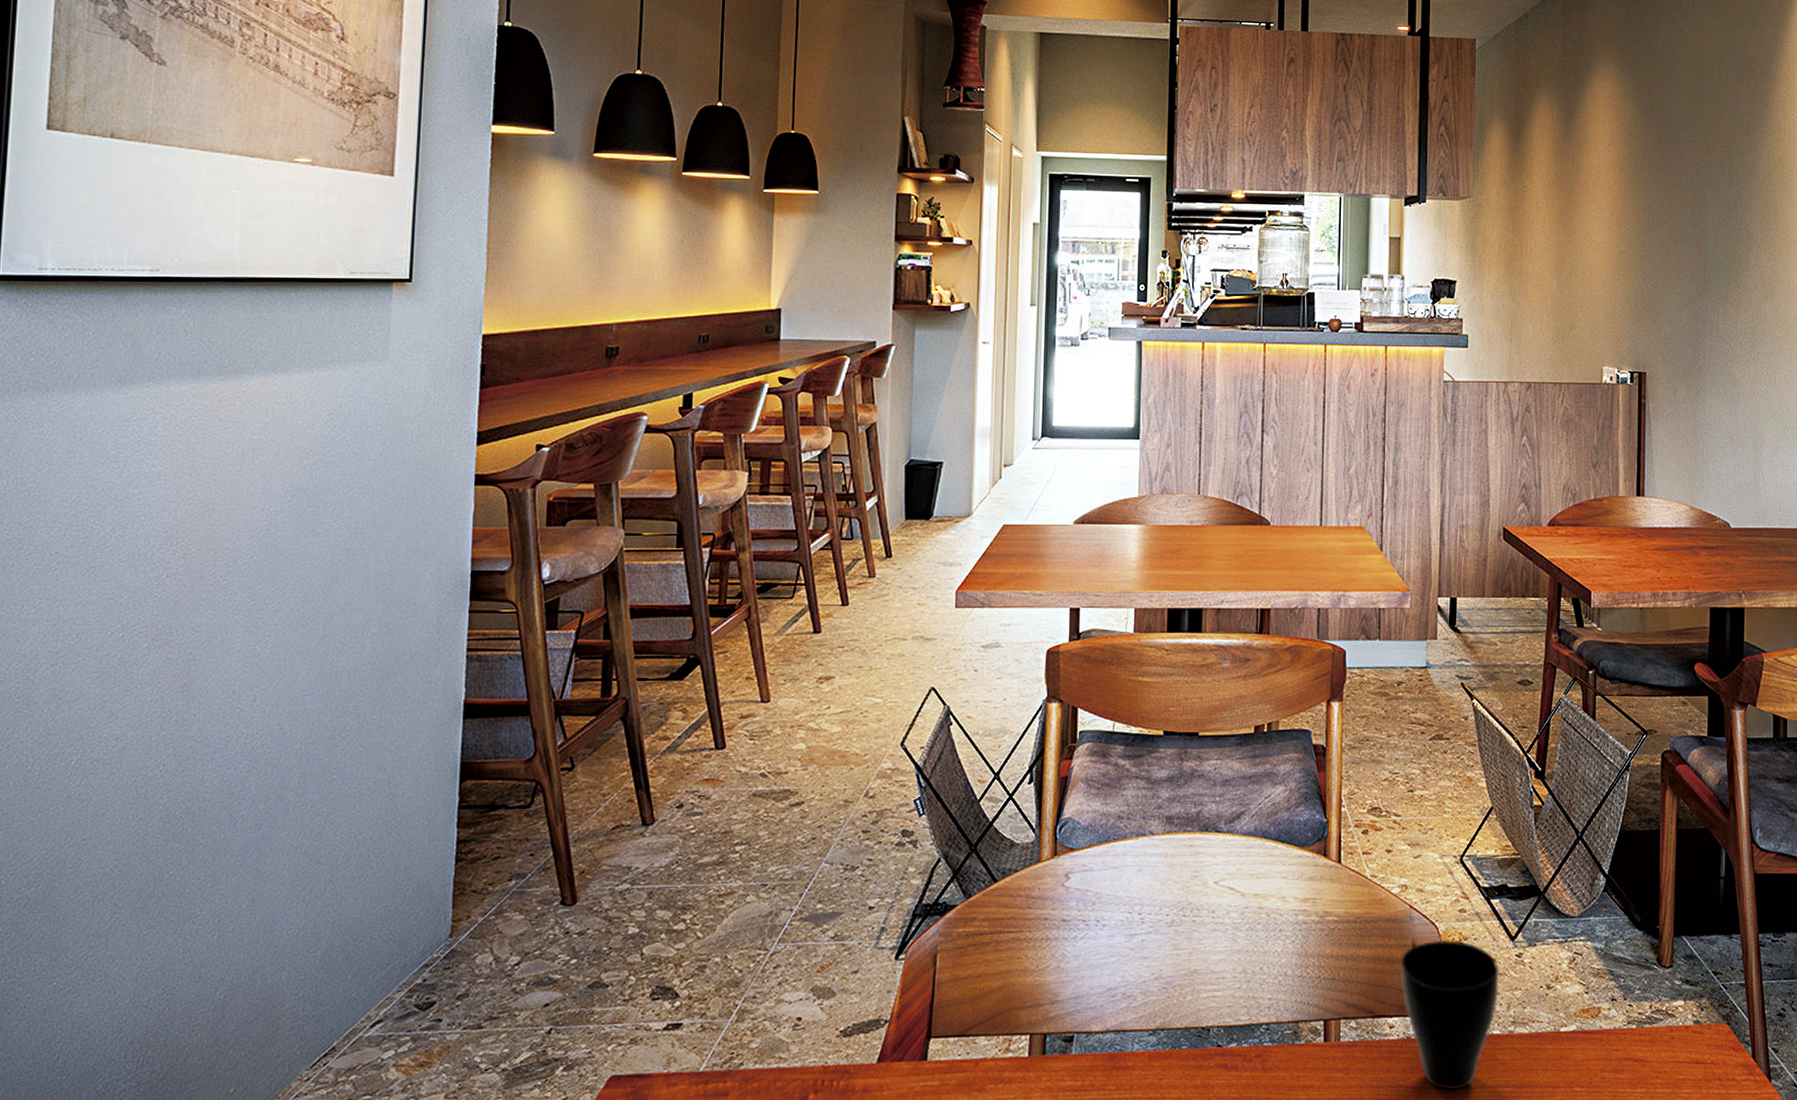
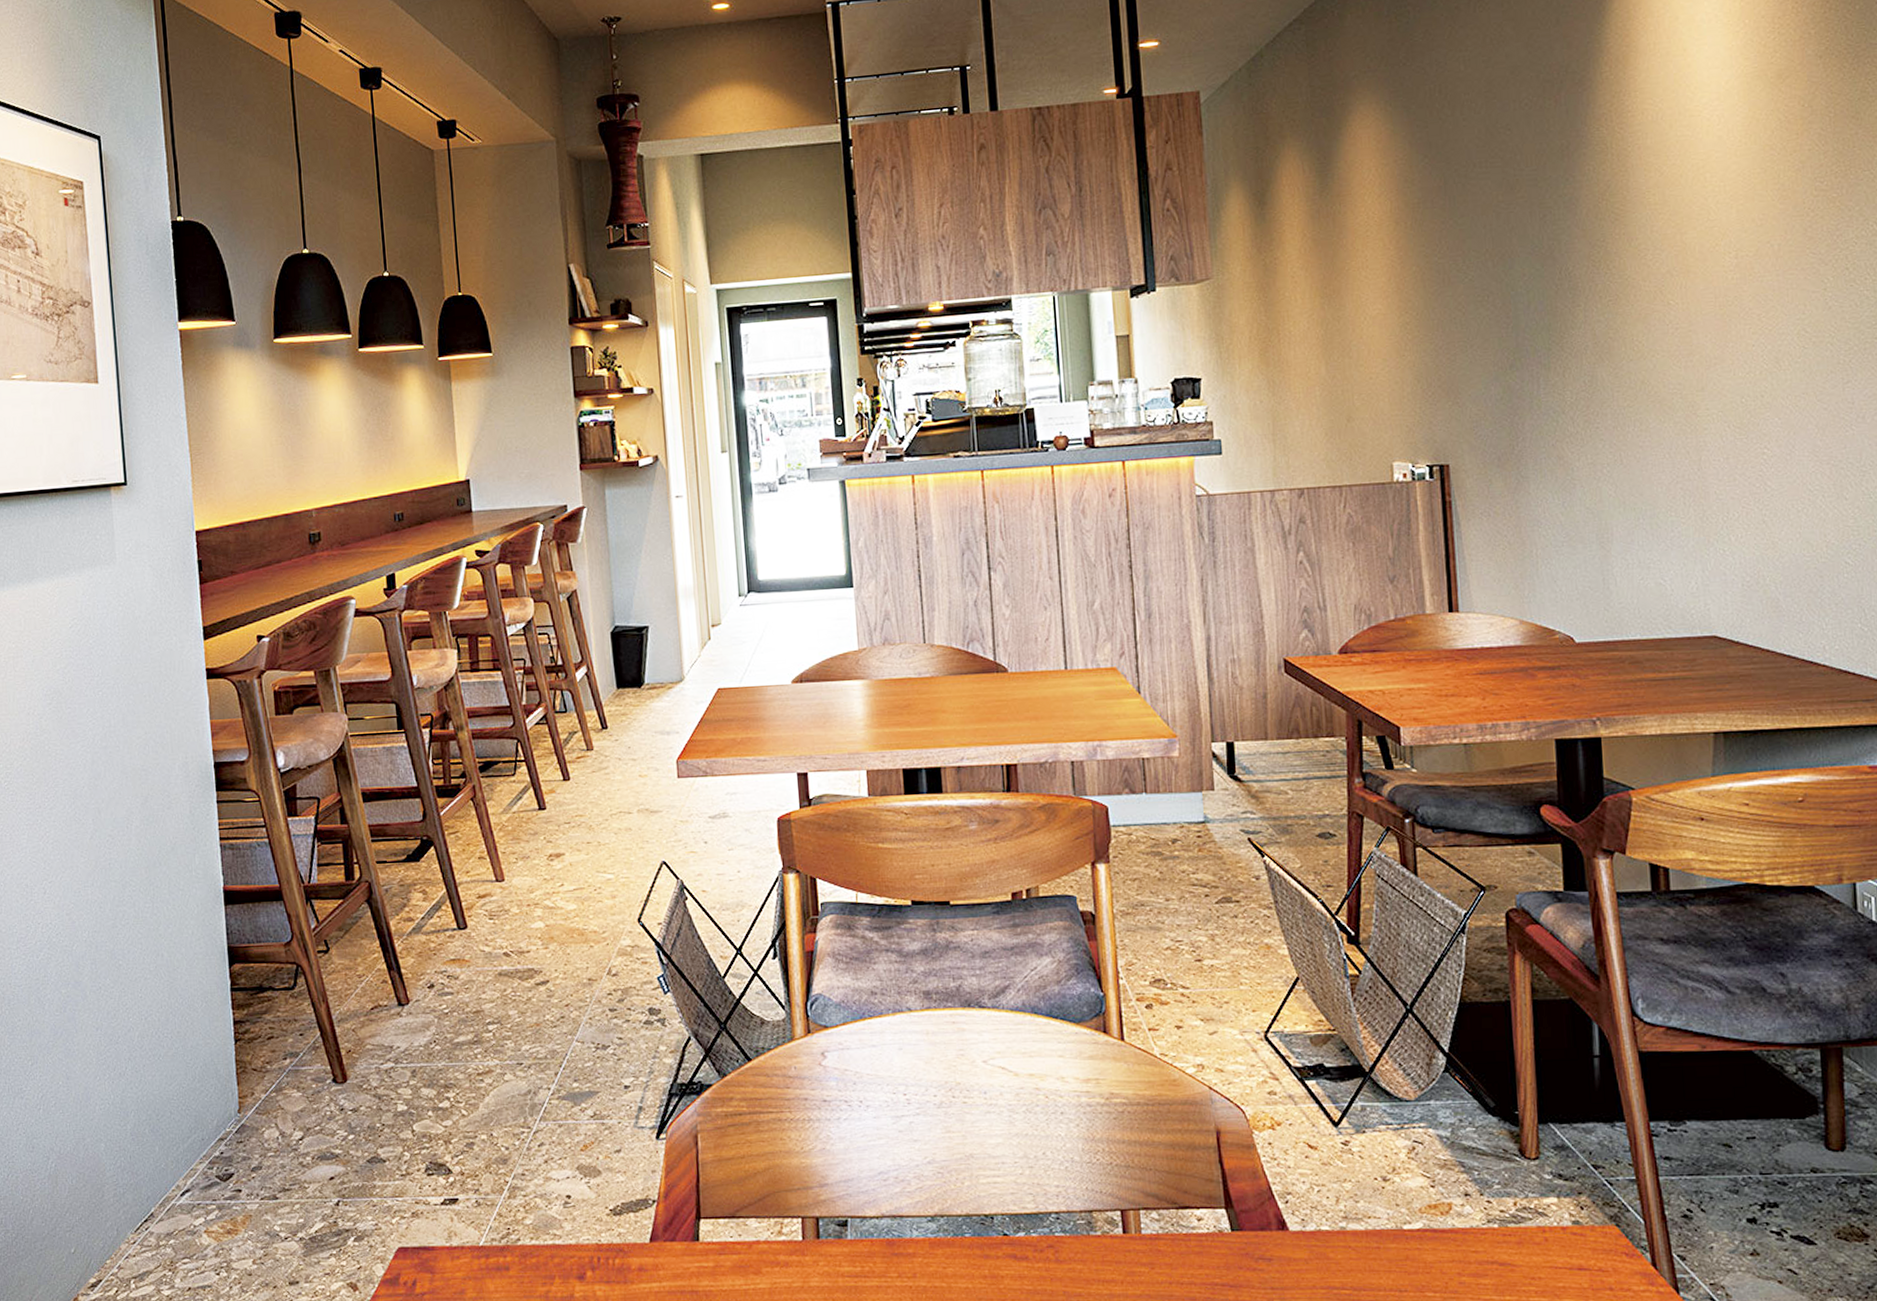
cup: present [1400,940,1499,1090] -> none [1205,1126,1325,1290]

